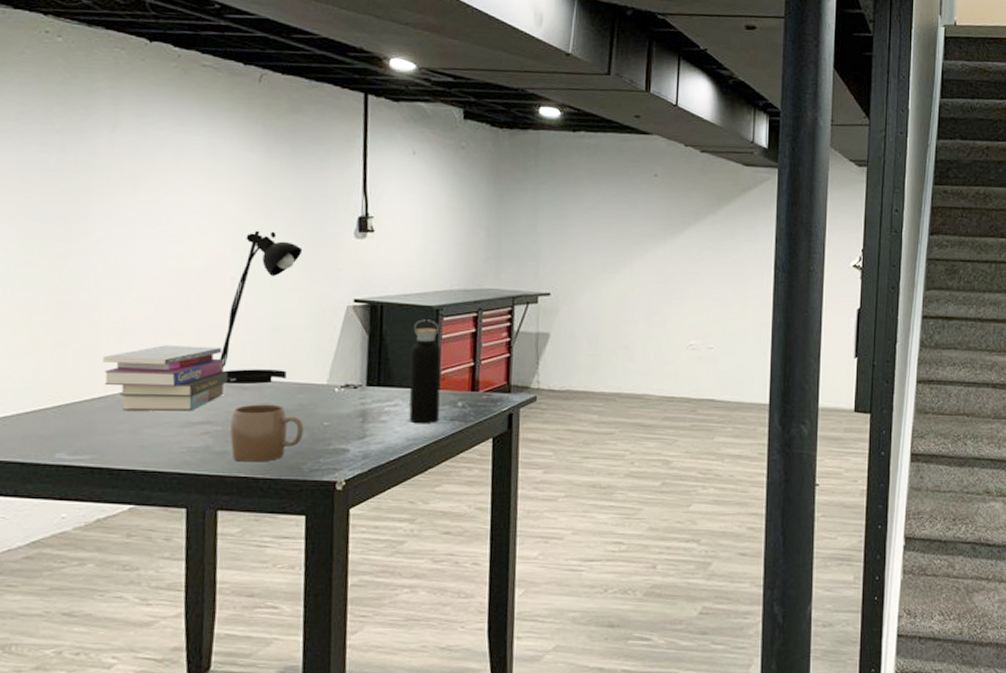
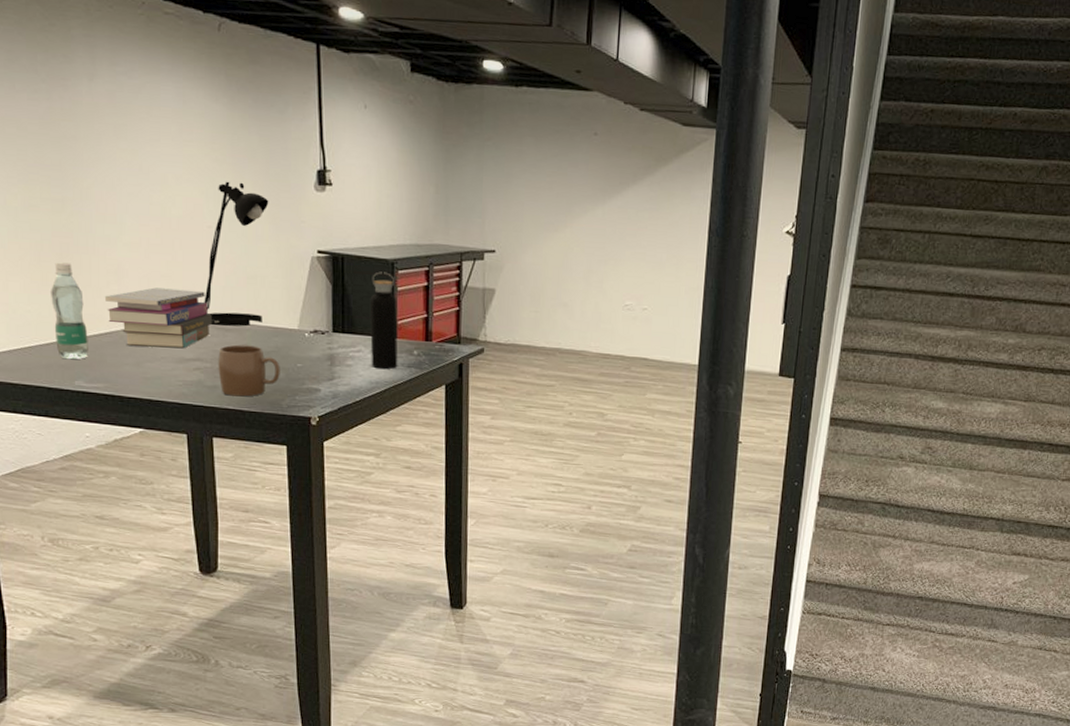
bottle: none [37,321,78,429] -> present [51,262,88,360]

